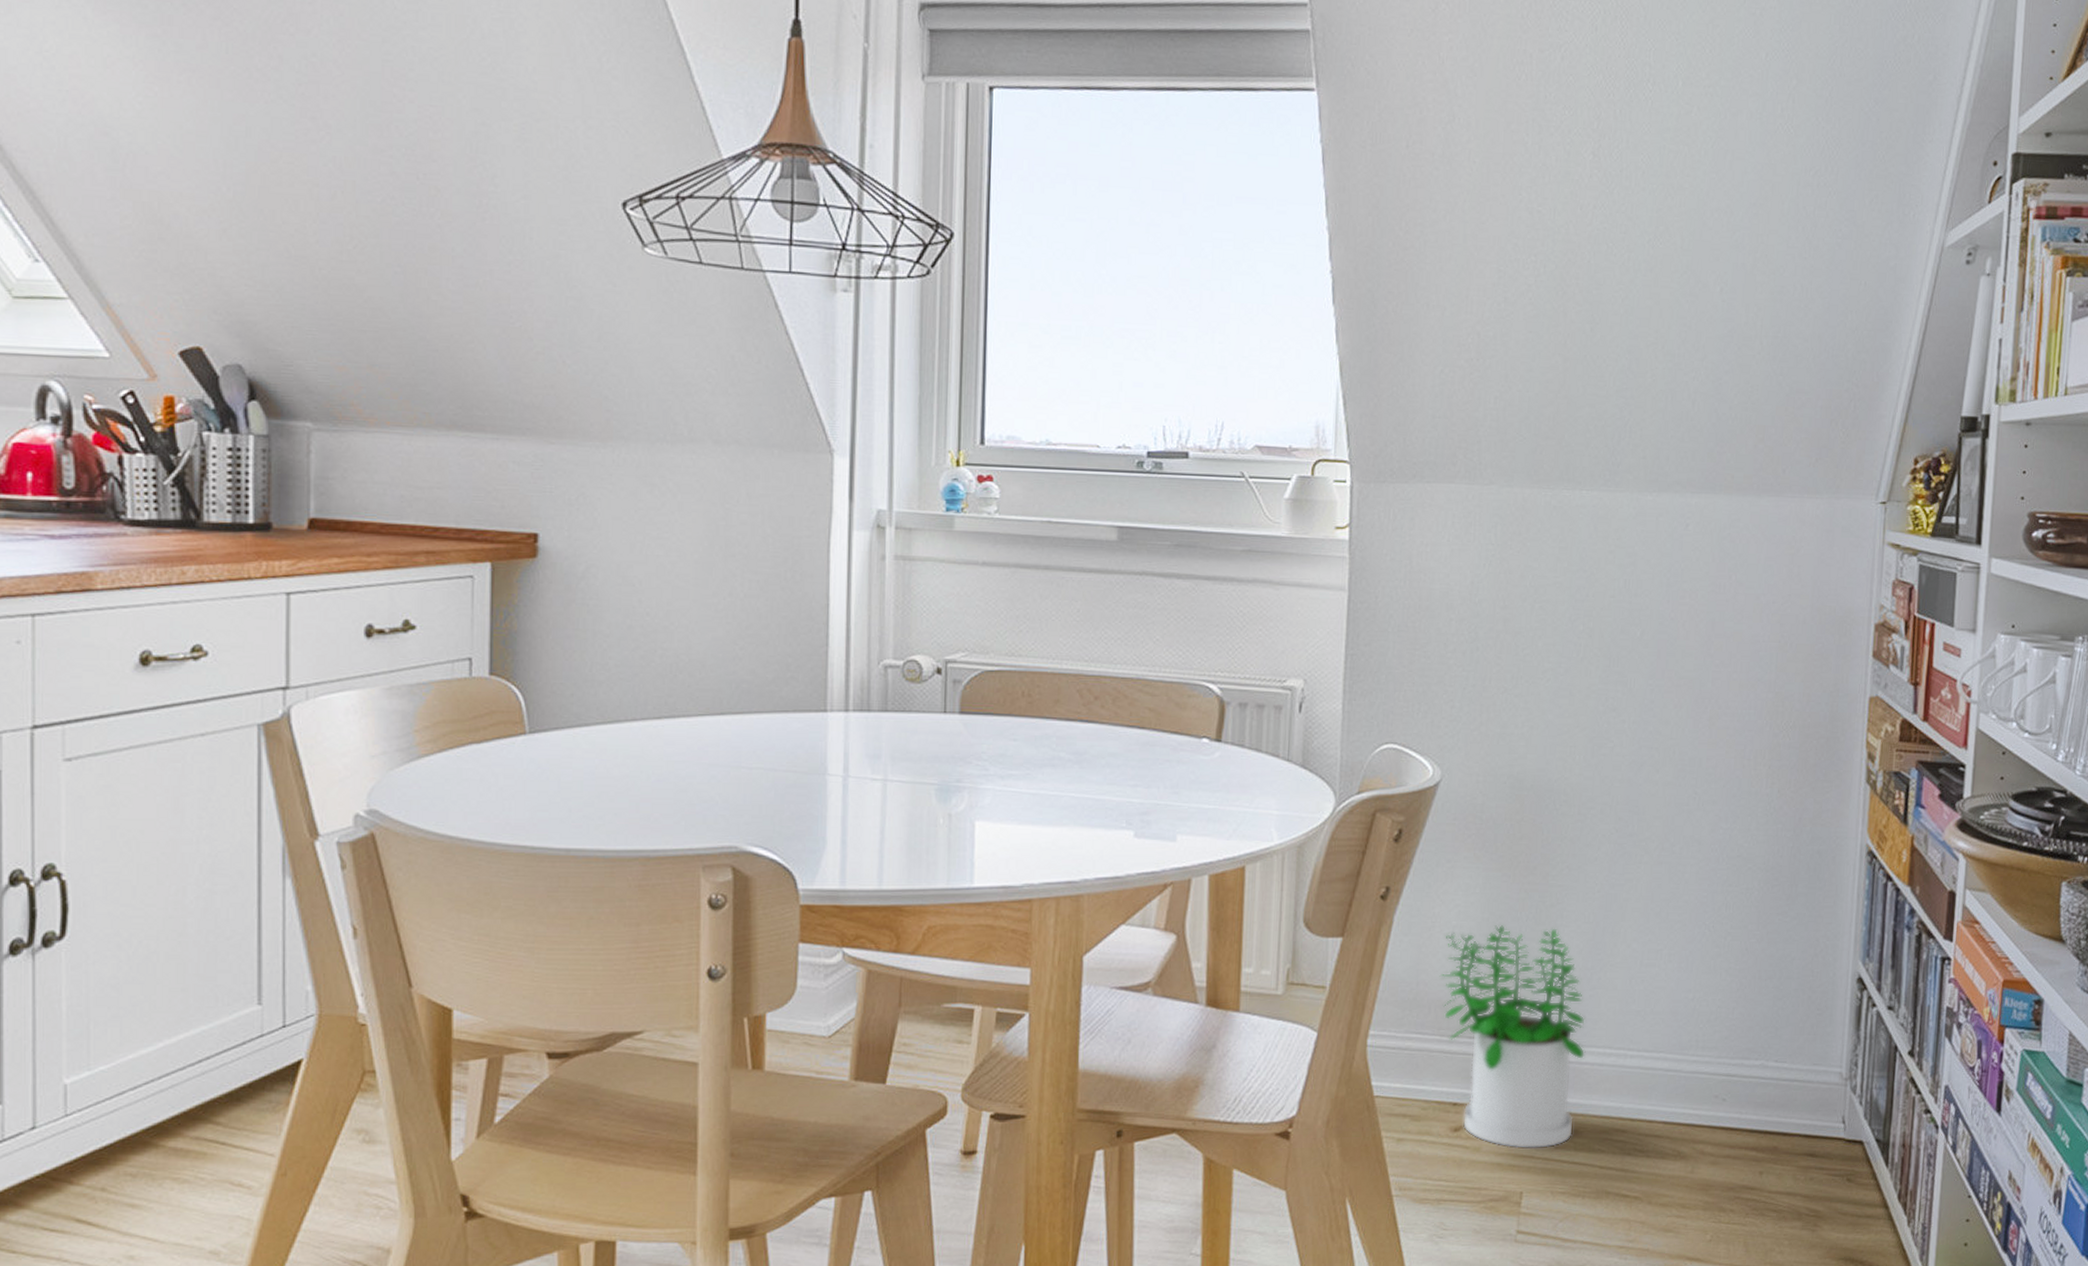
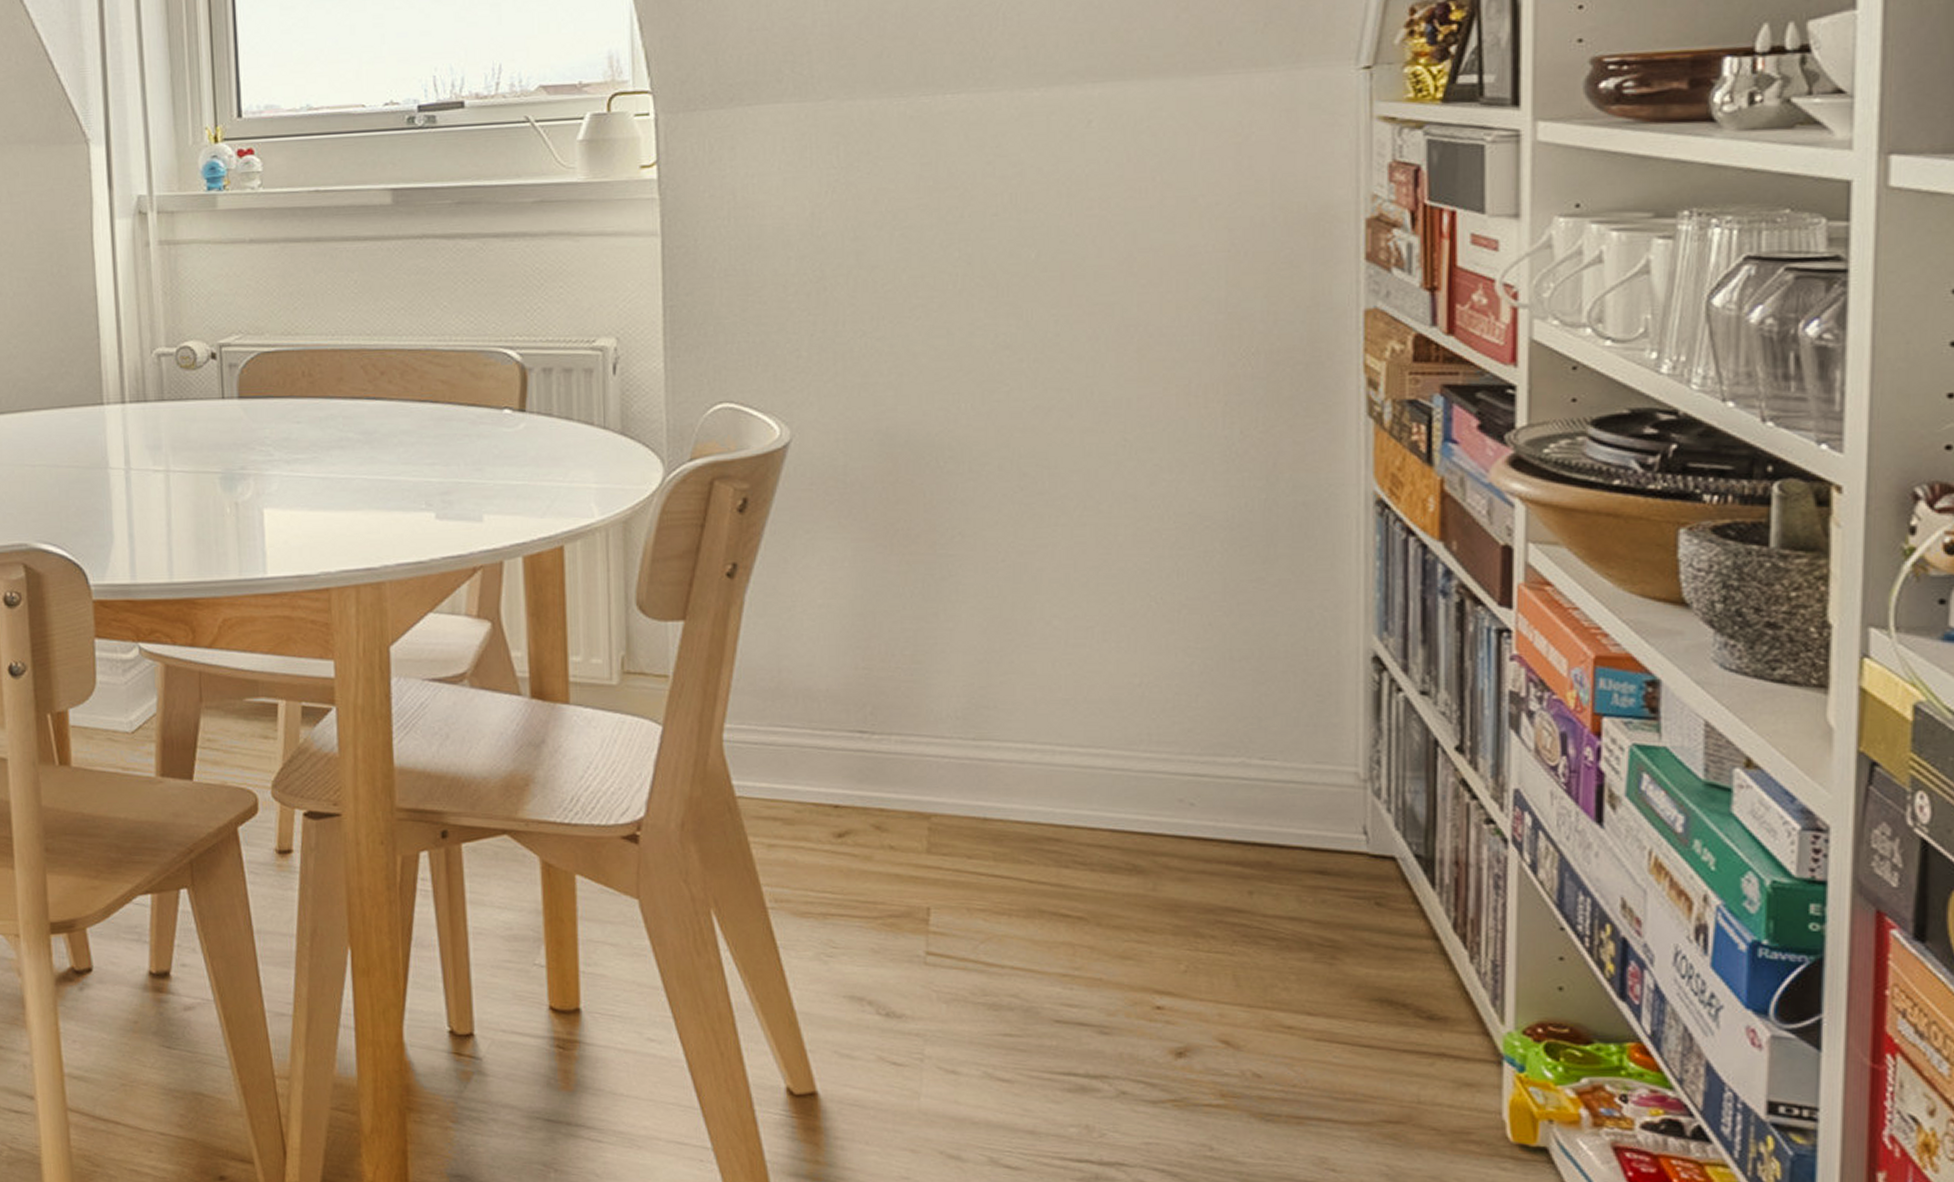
potted plant: present [1439,925,1585,1150] -> none [805,603,1000,859]

